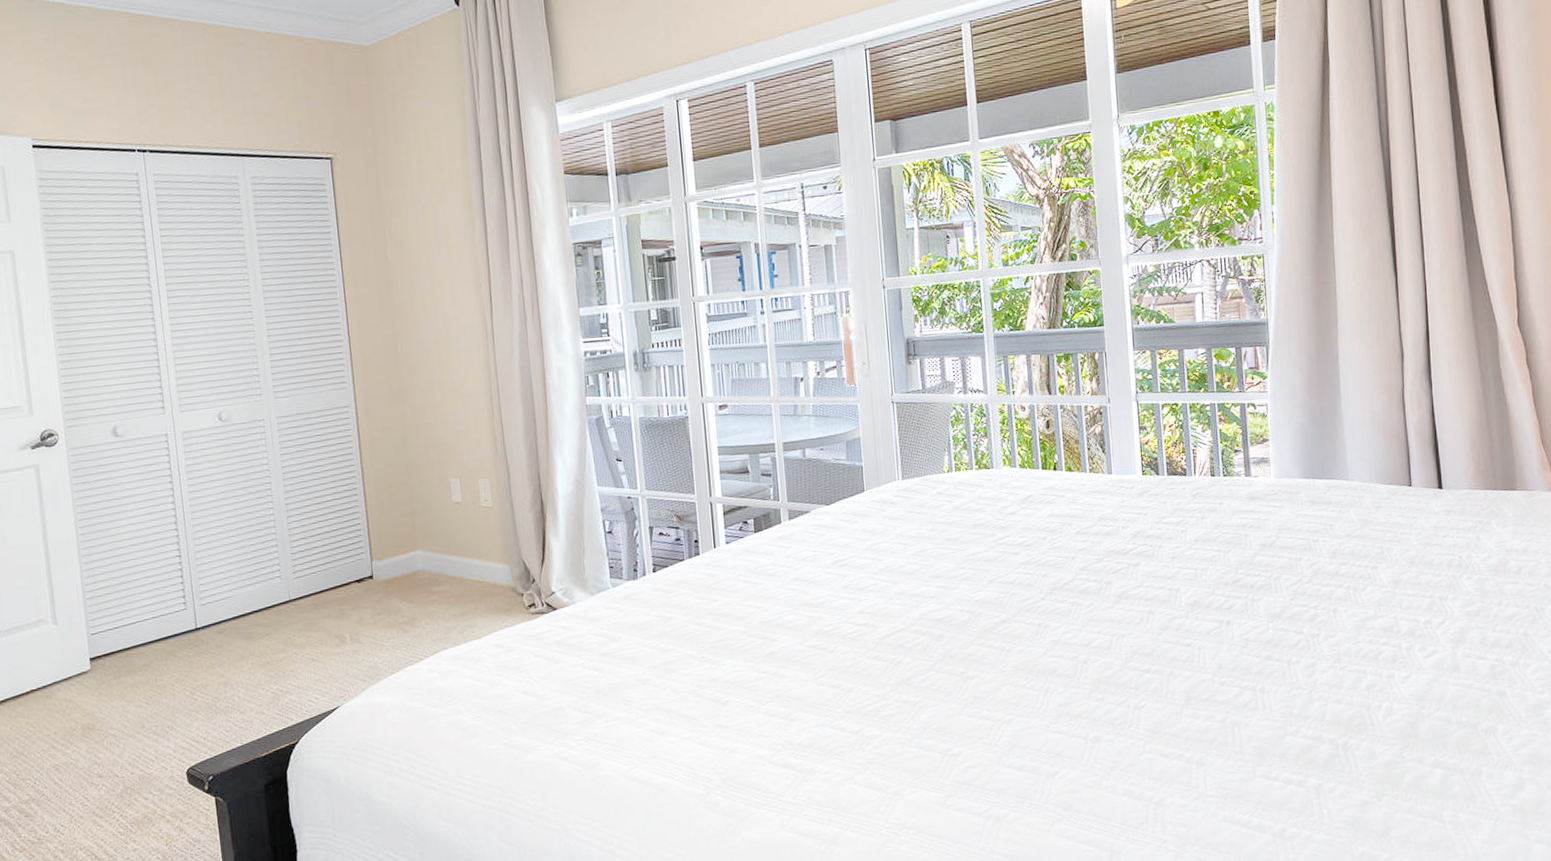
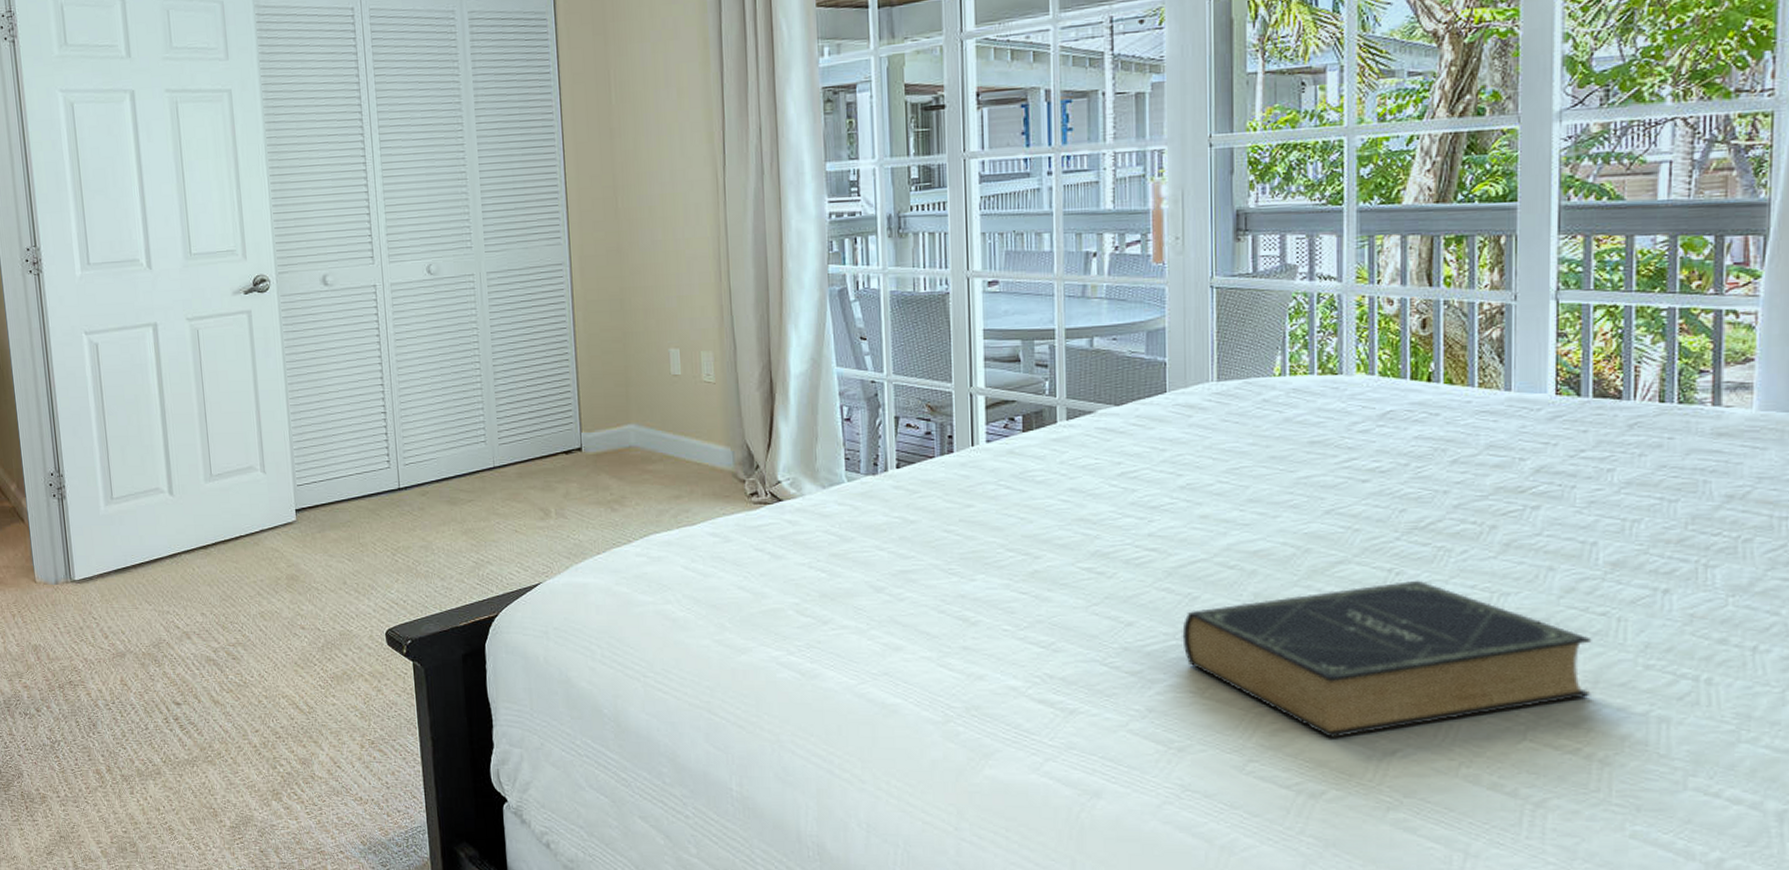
book: none [890,631,1186,769] -> present [1182,580,1592,738]

